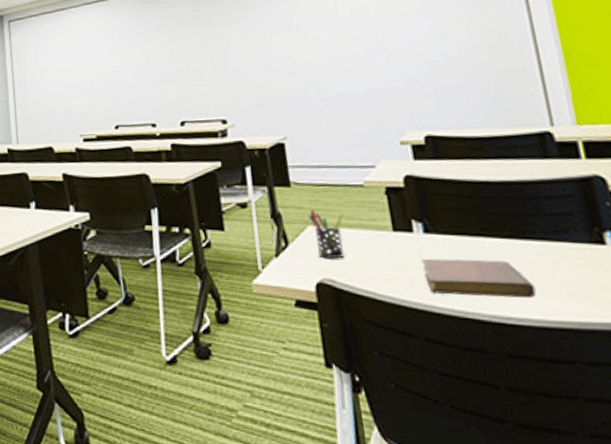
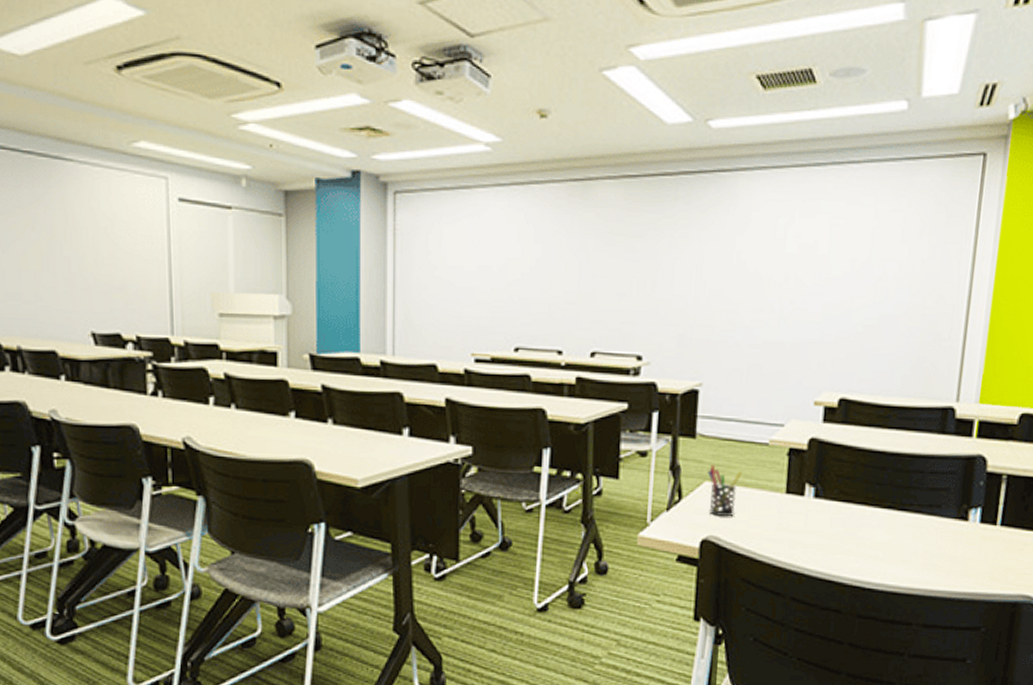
notebook: present [421,258,536,298] -> none [804,522,898,566]

